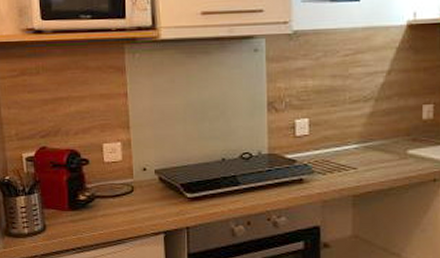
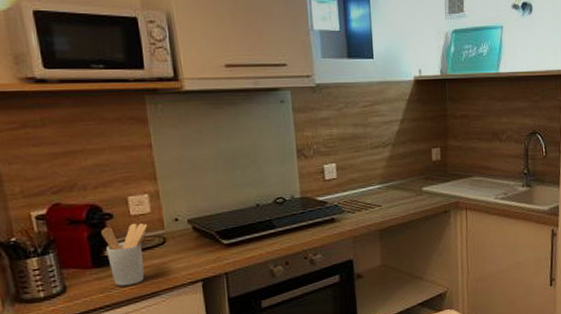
utensil holder: none [77,170,119,230] -> present [100,223,148,286]

